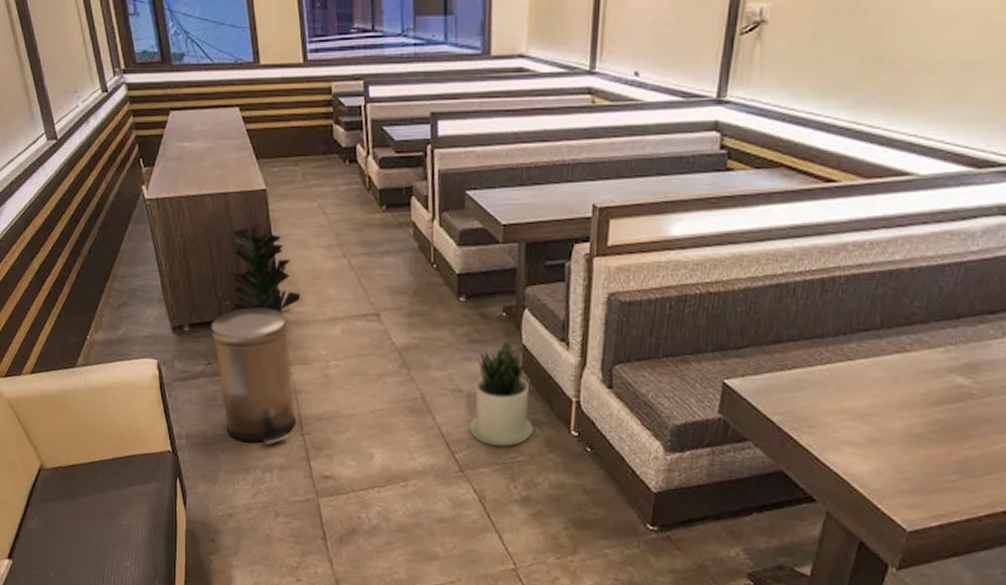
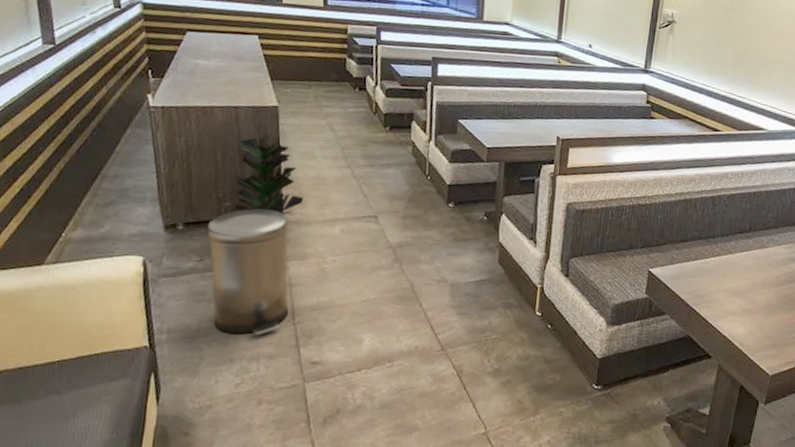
planter: present [469,339,533,447] -> none [452,238,505,327]

